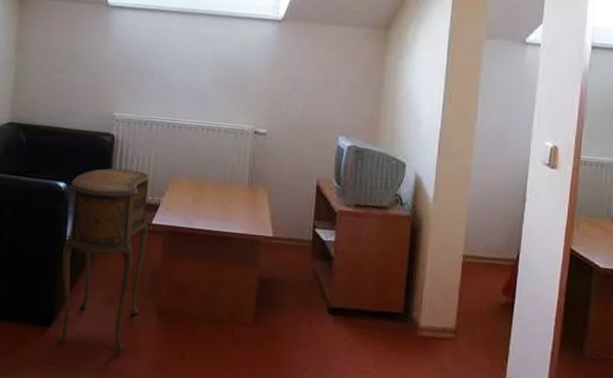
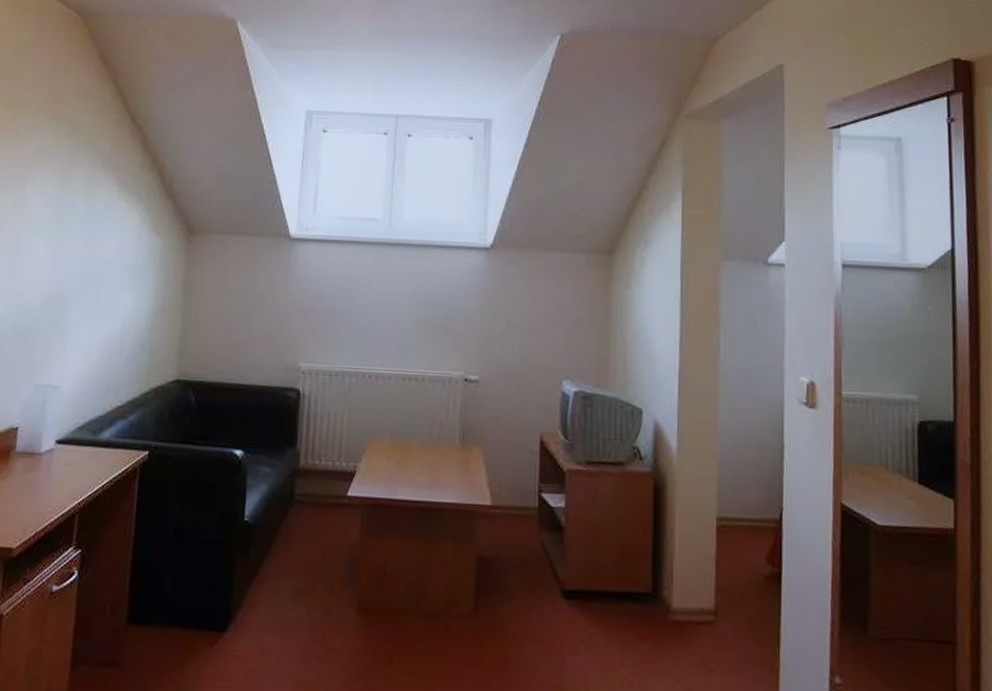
side table: present [57,168,150,352] -> none [234,430,344,660]

